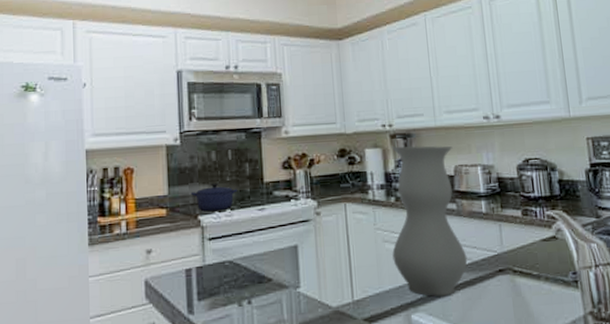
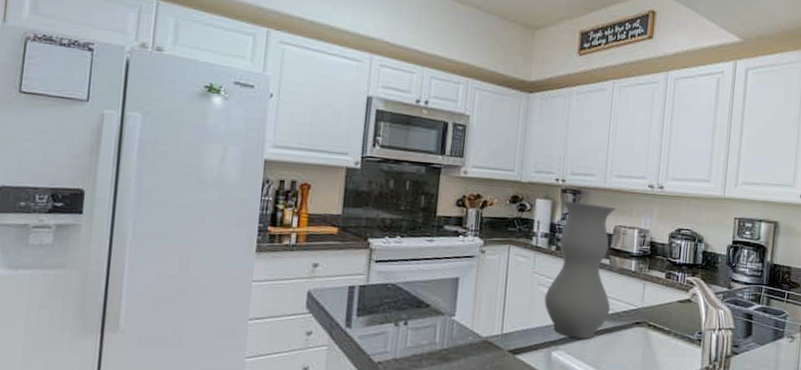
cooking pot: present [190,182,237,212] -> none [364,209,410,237]

